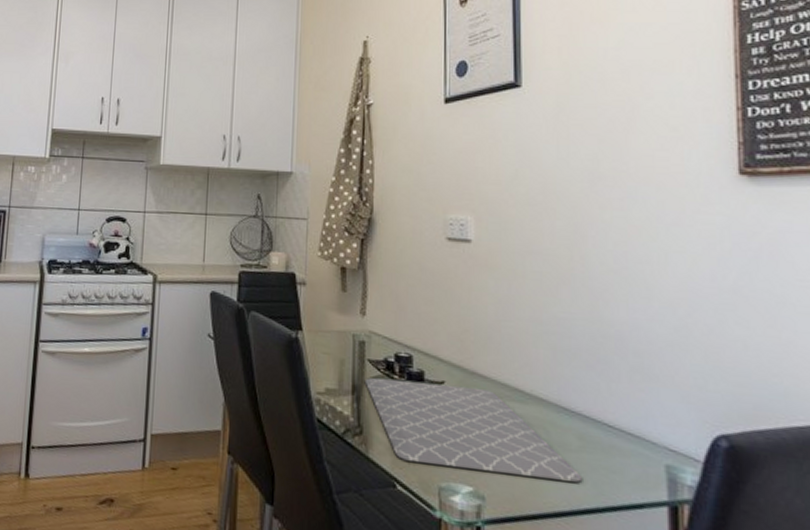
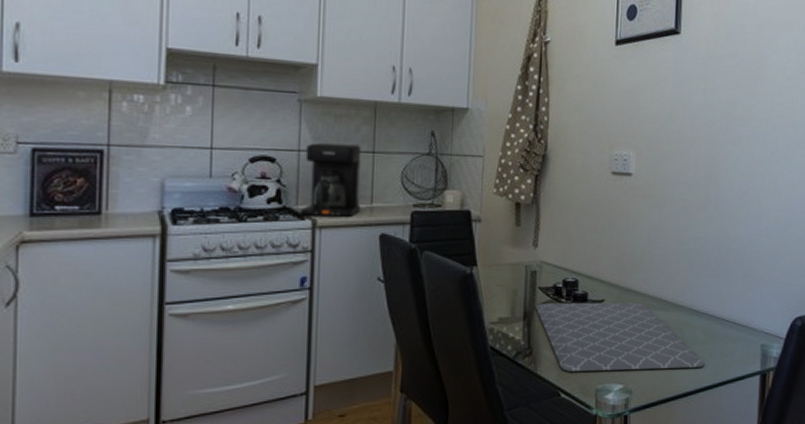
coffee maker: none [143,205,196,275] -> present [300,143,362,218]

